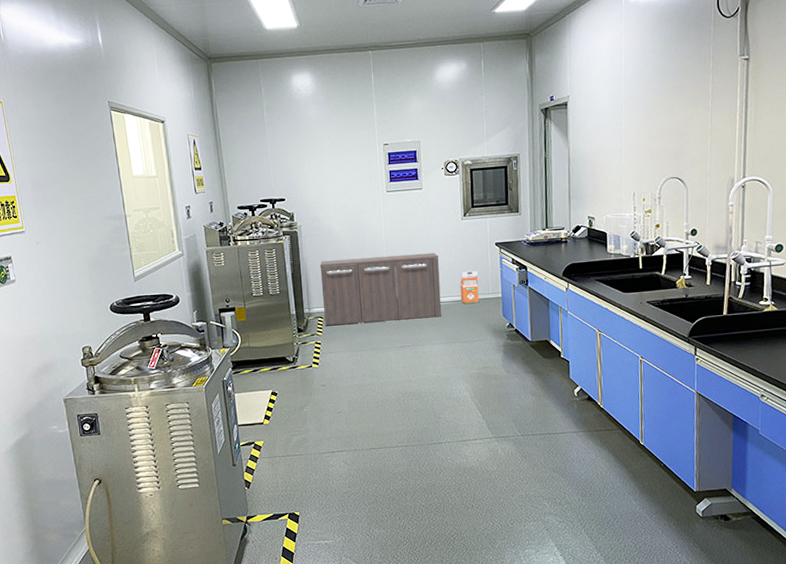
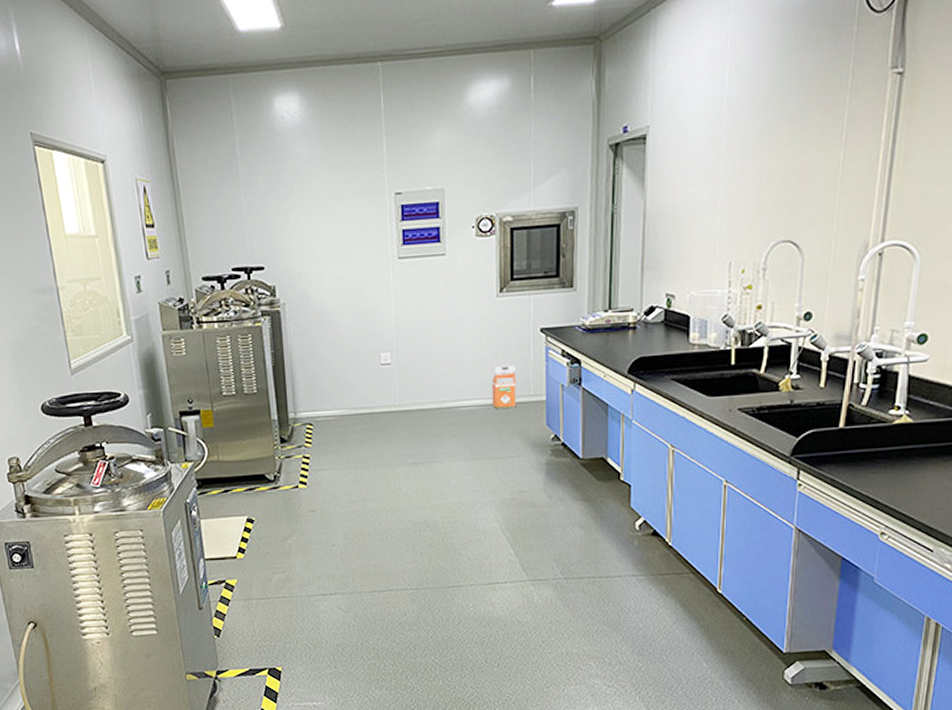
storage cabinet: present [320,252,442,325] -> none [309,341,467,434]

